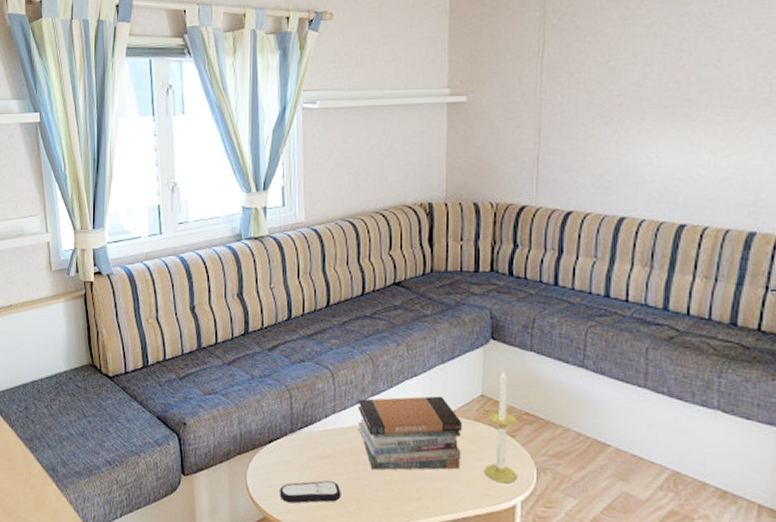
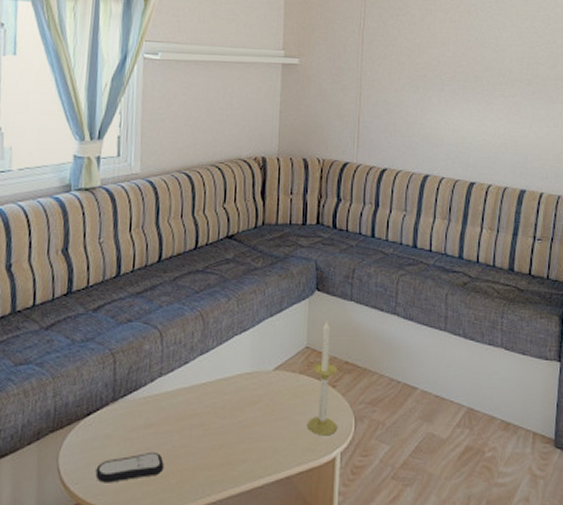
book stack: present [357,396,462,470] -> none [184,350,287,435]

